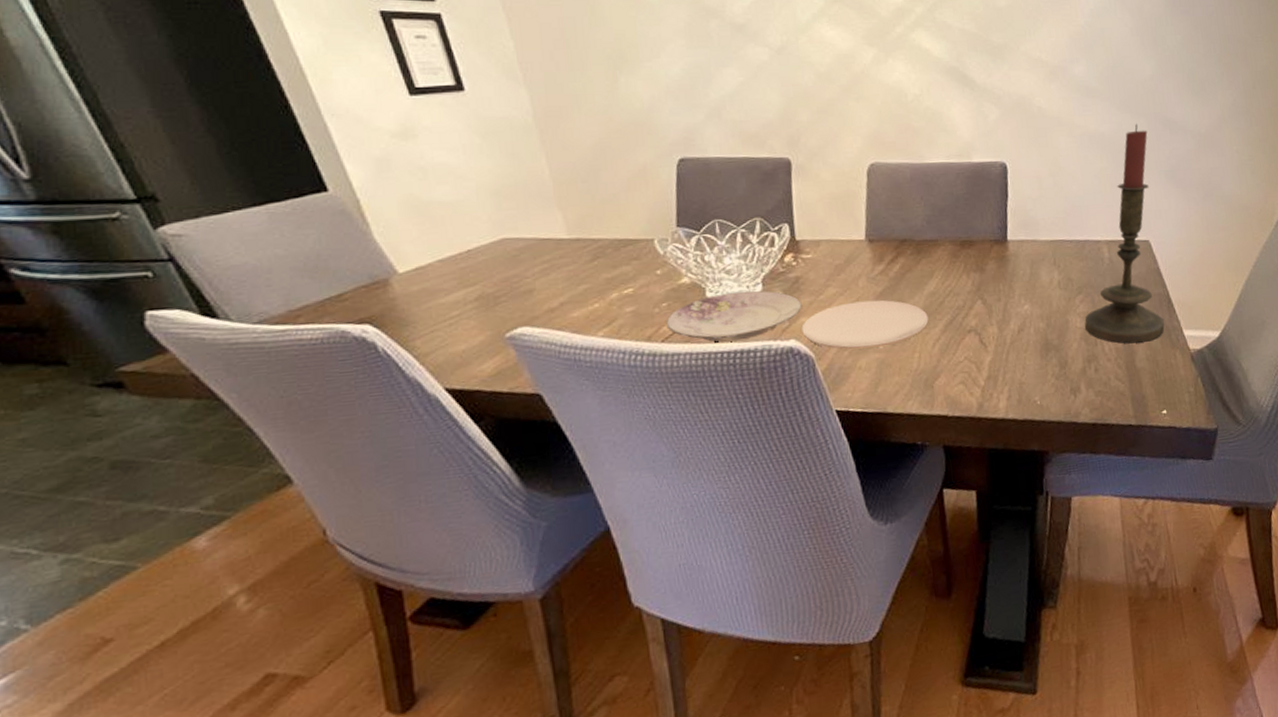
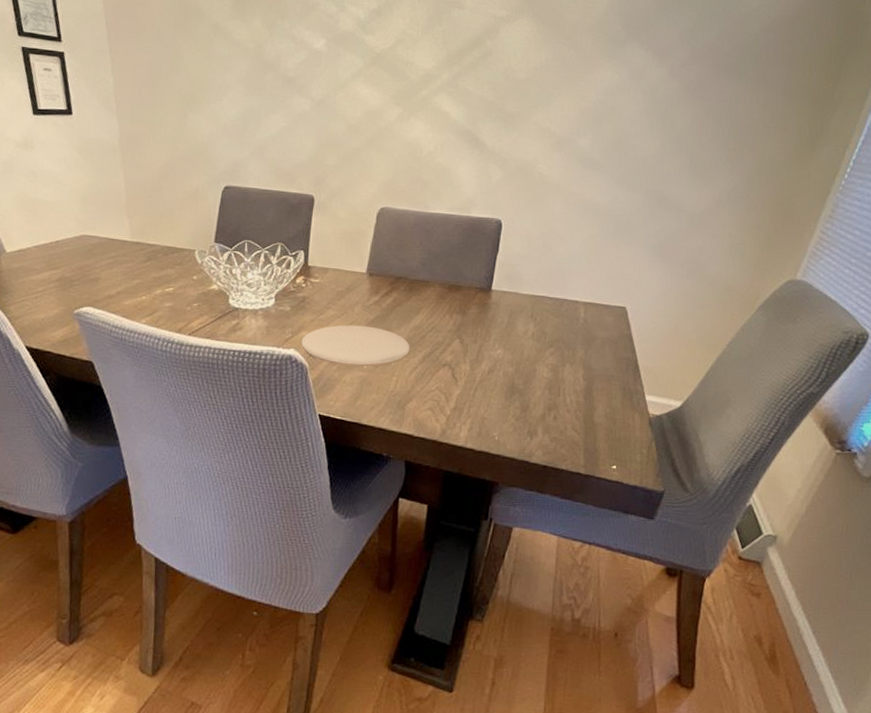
plate: present [666,291,803,342] -> none [194,302,305,343]
candle: present [1085,123,1165,344] -> none [551,197,641,400]

